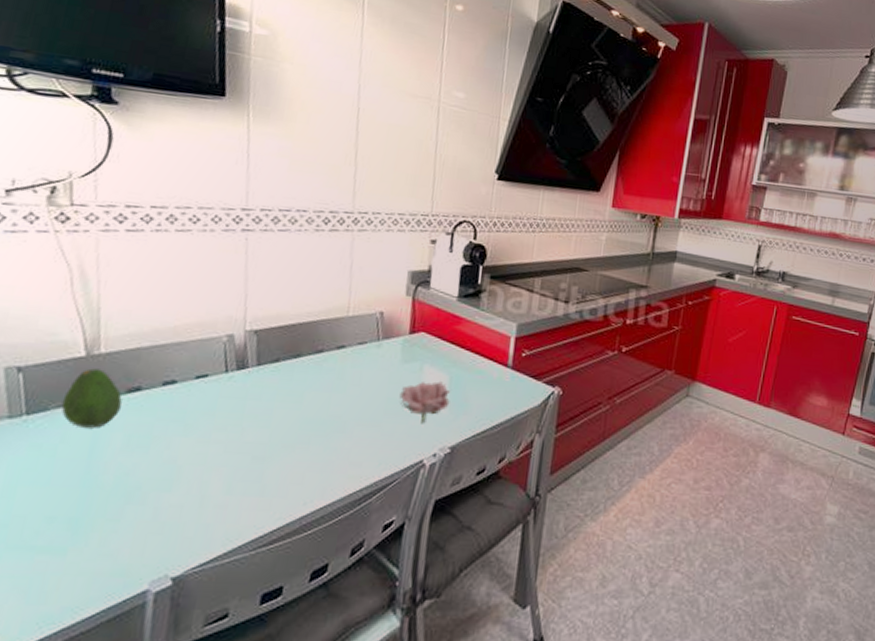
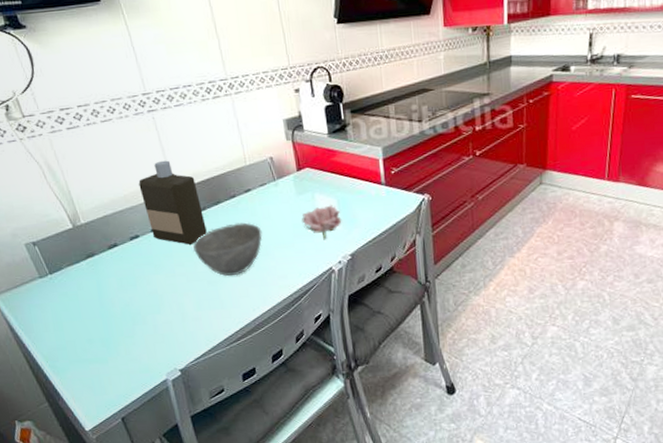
fruit: present [61,368,122,428] -> none [69,235,109,278]
bottle: none [196,291,277,404] -> present [138,160,207,245]
bowl: none [246,385,345,454] -> present [193,222,263,277]

